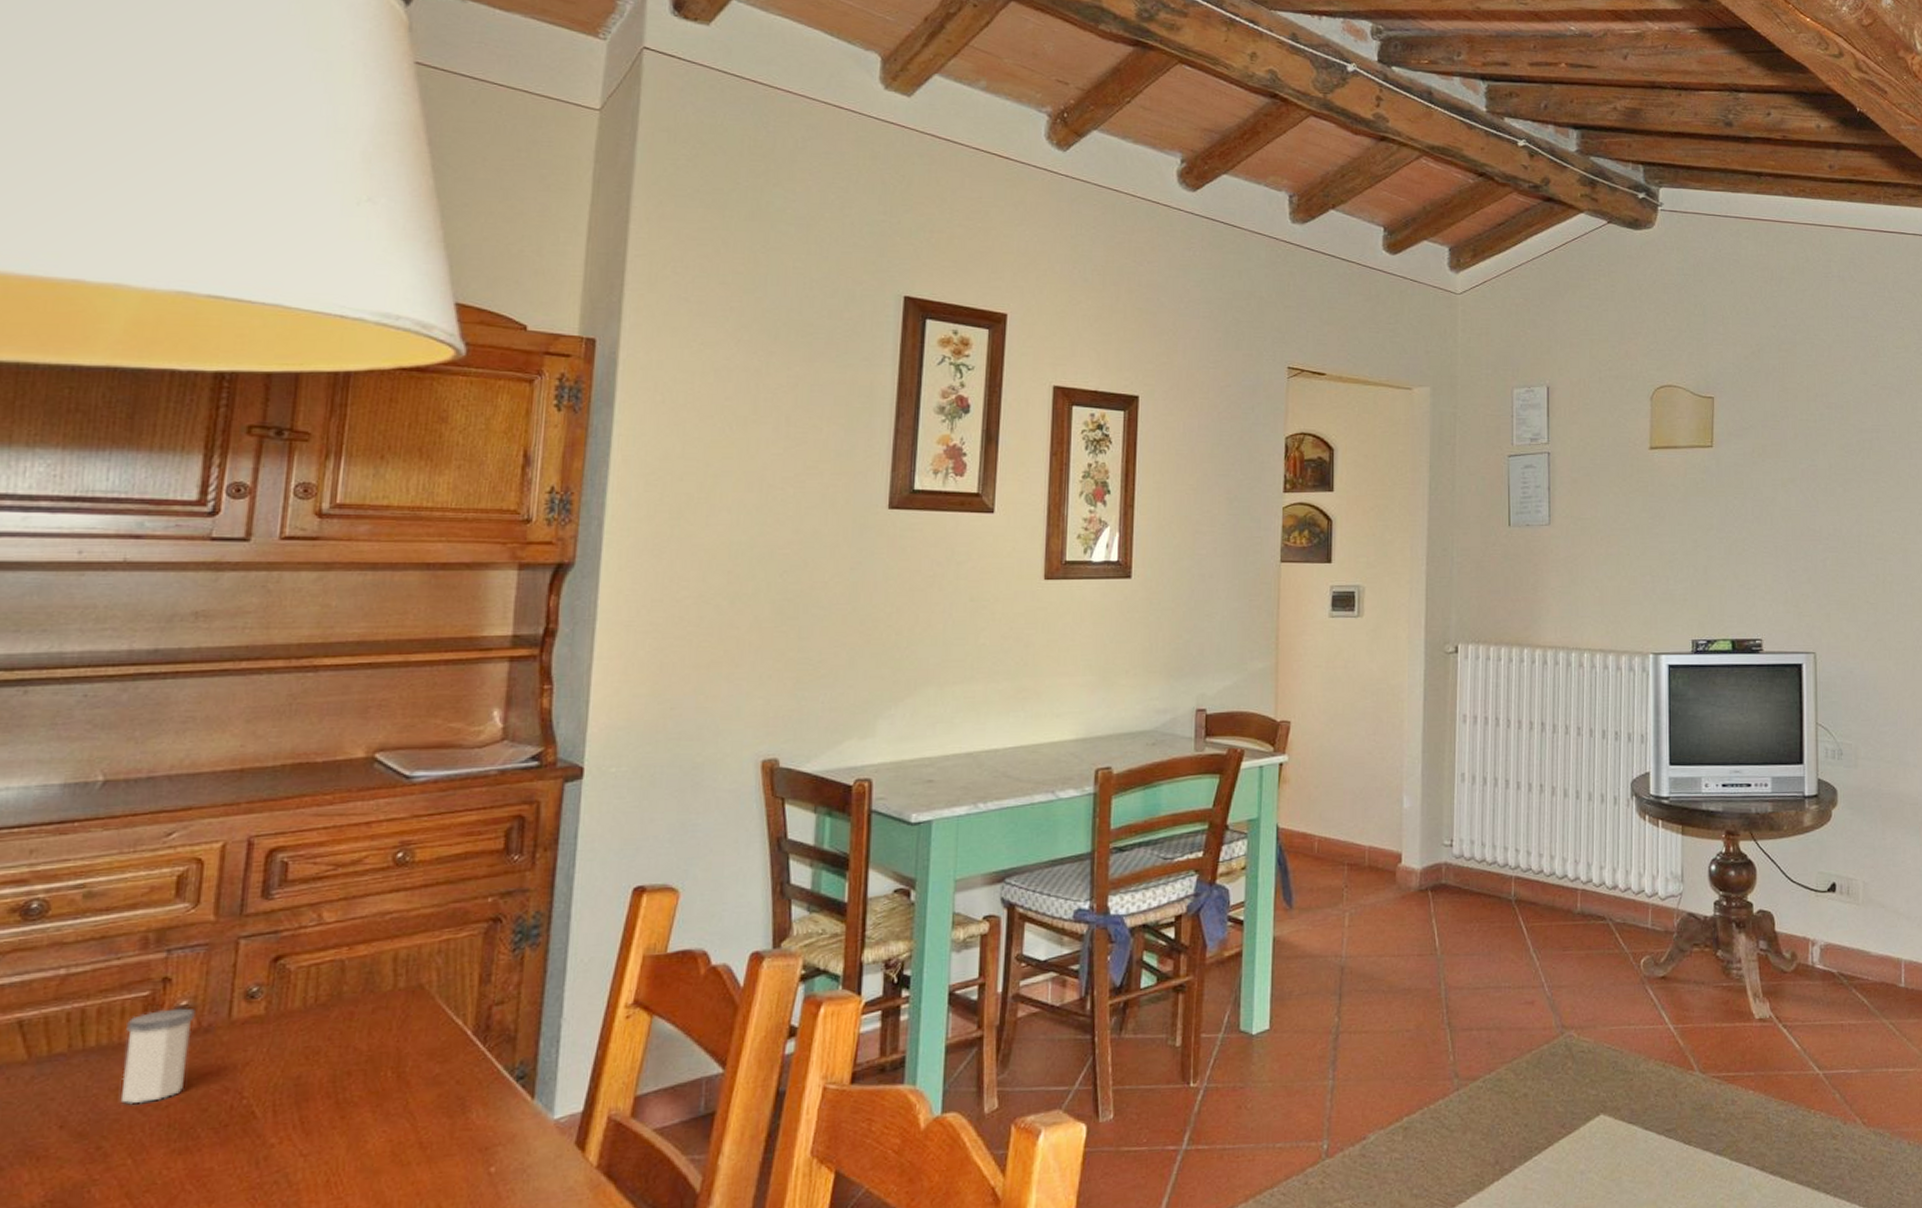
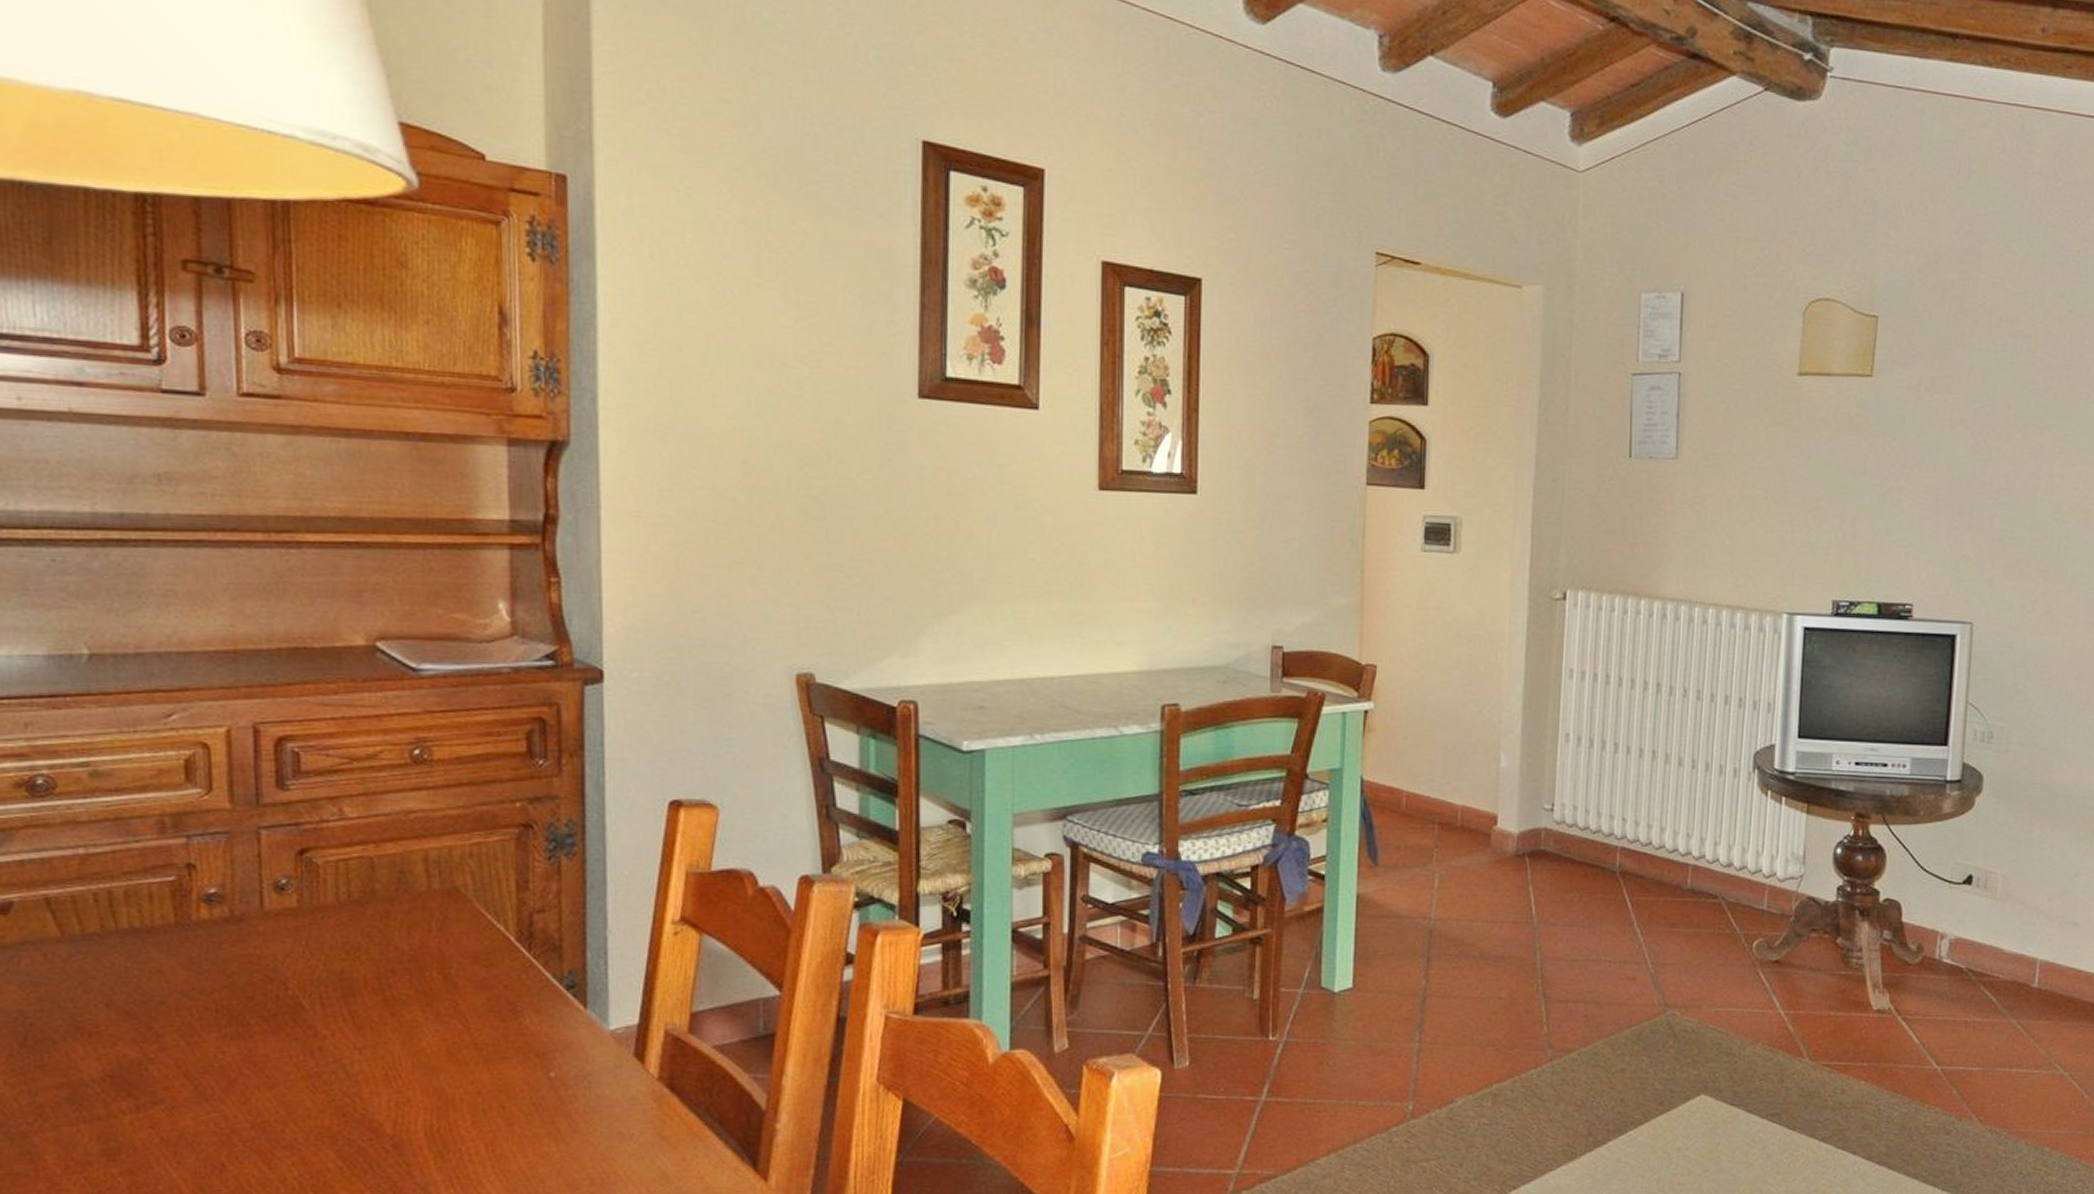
salt shaker: present [121,1008,195,1105] -> none [157,895,226,988]

